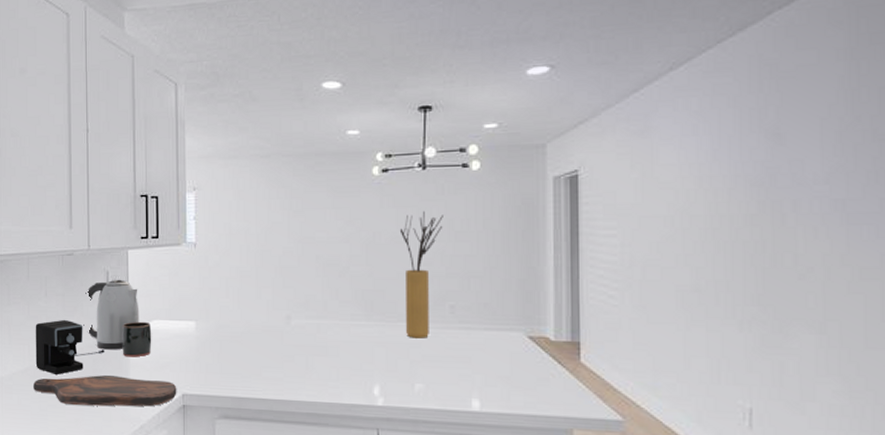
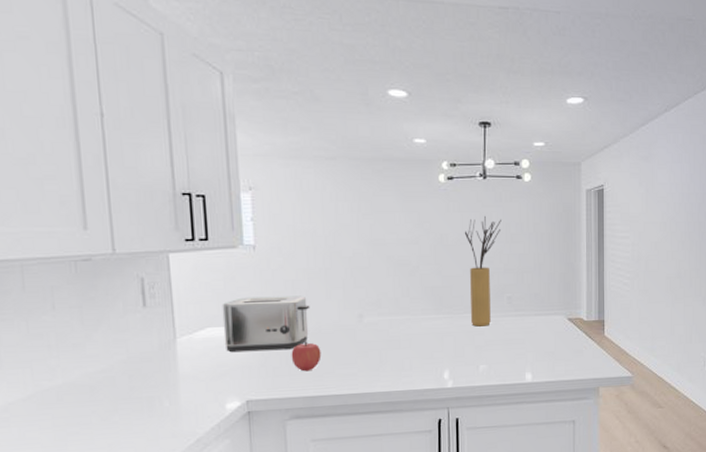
cutting board: present [33,374,177,407] -> none [42,389,240,430]
coffee maker: present [35,319,104,375] -> none [39,334,144,398]
kettle: present [85,279,140,350] -> none [112,286,189,364]
mug: present [122,321,152,358] -> none [165,329,206,370]
toaster: none [166,293,242,347] -> present [222,295,310,353]
fruit: none [222,340,250,371] -> present [291,341,322,372]

